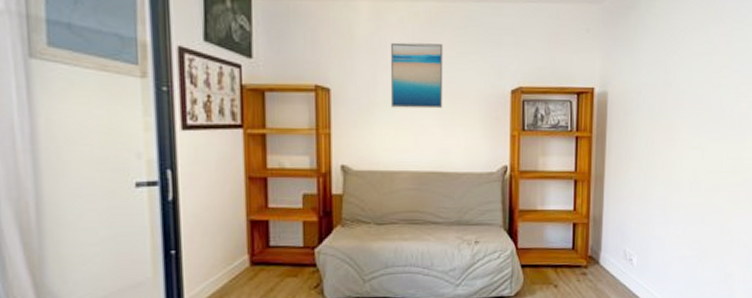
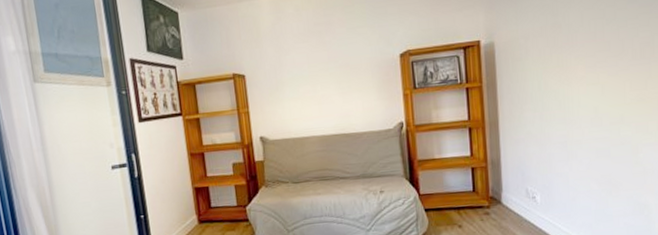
wall art: present [390,42,444,109] -> none [289,23,340,84]

